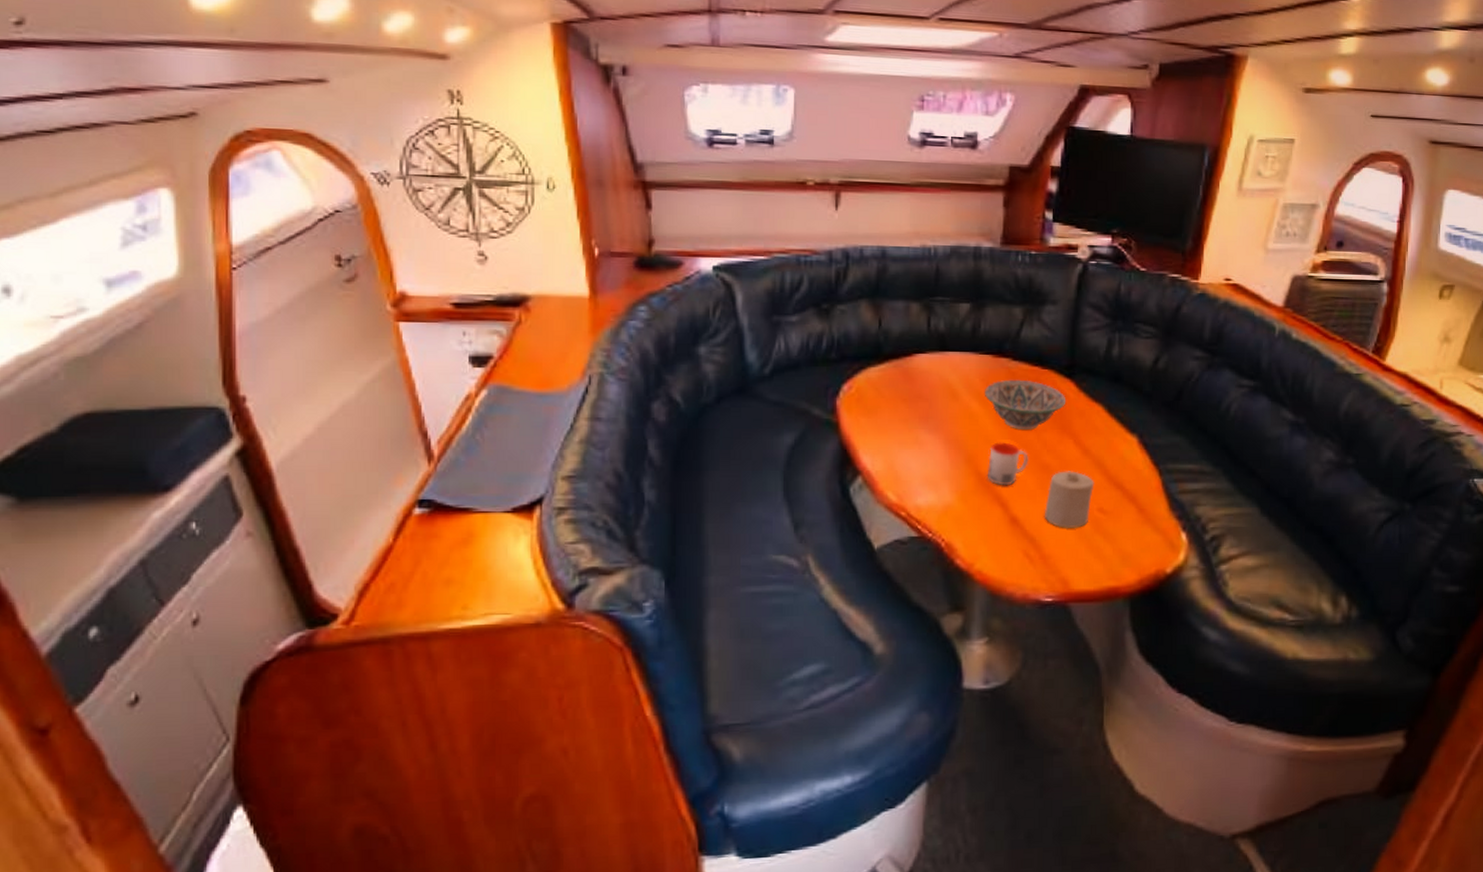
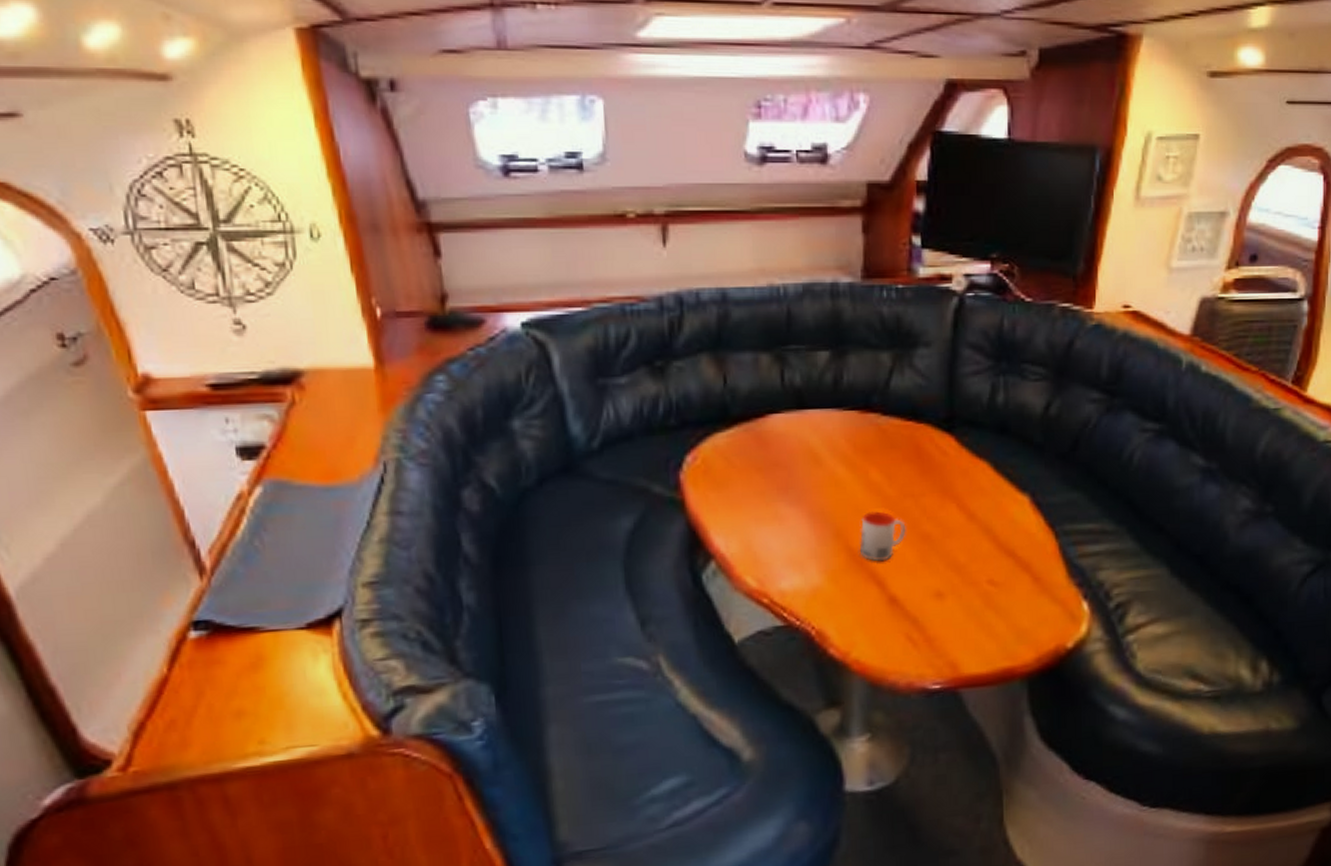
decorative bowl: present [984,379,1067,431] -> none [851,437,947,496]
candle: present [1045,471,1094,529] -> none [927,539,983,606]

